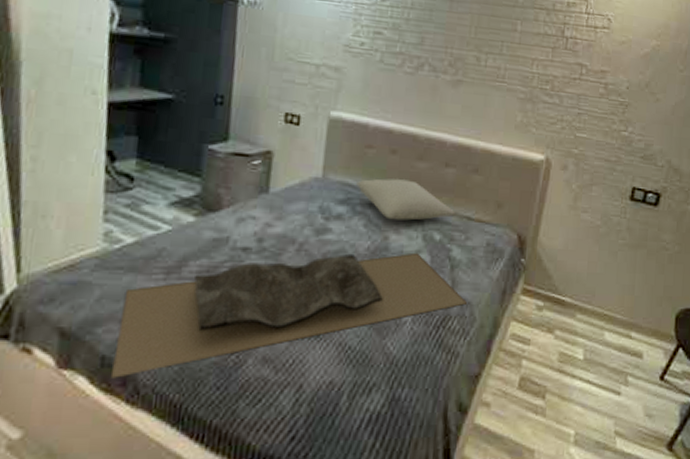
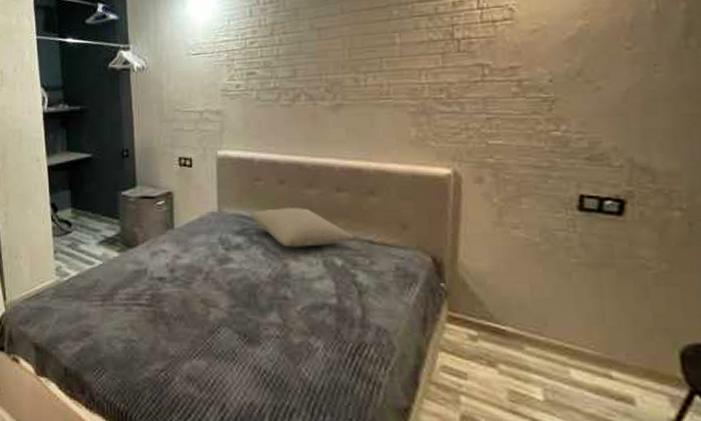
throw blanket: present [112,252,468,378] -> none [73,279,384,386]

